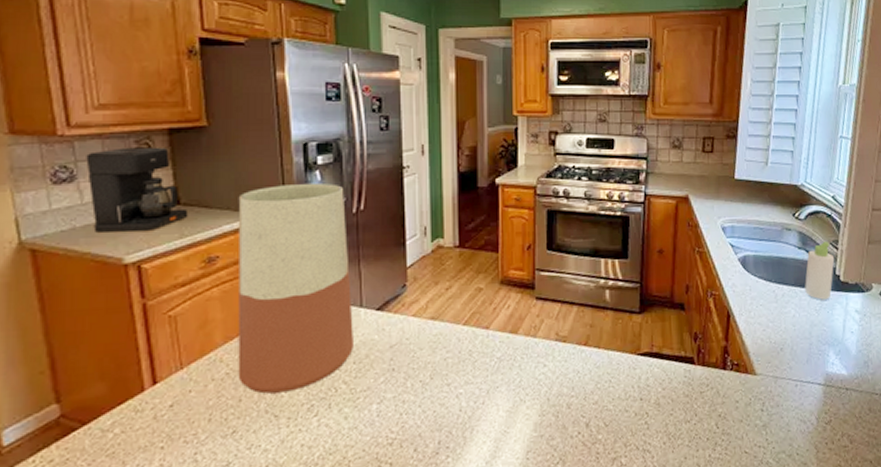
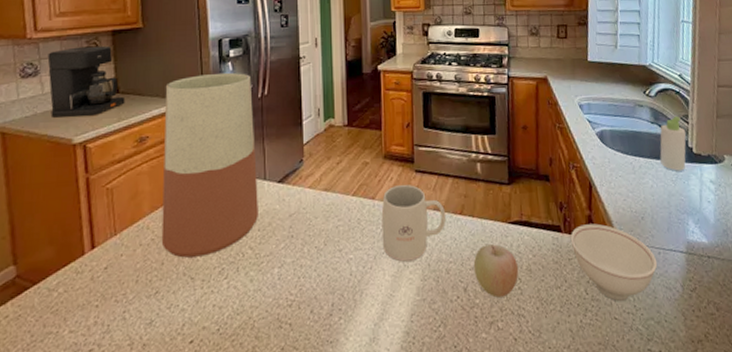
mug: none [496,312,570,397] -> present [381,184,447,262]
fruit: none [597,377,647,433] -> present [473,244,519,298]
bowl: none [703,355,794,436] -> present [570,223,658,302]

